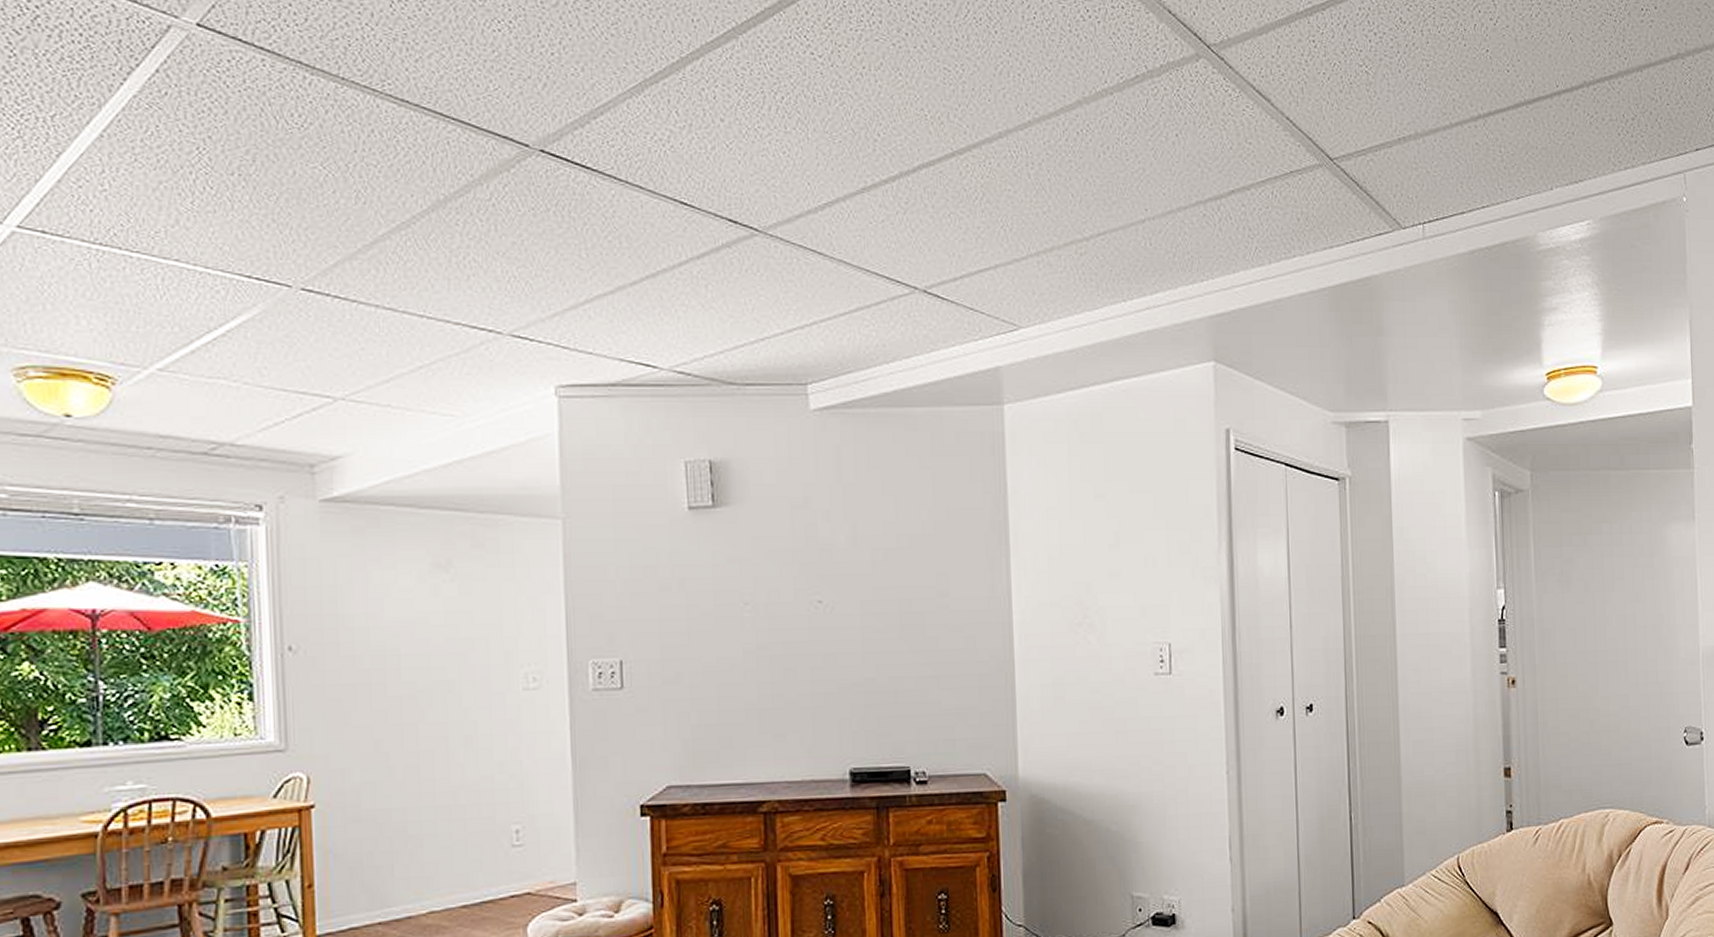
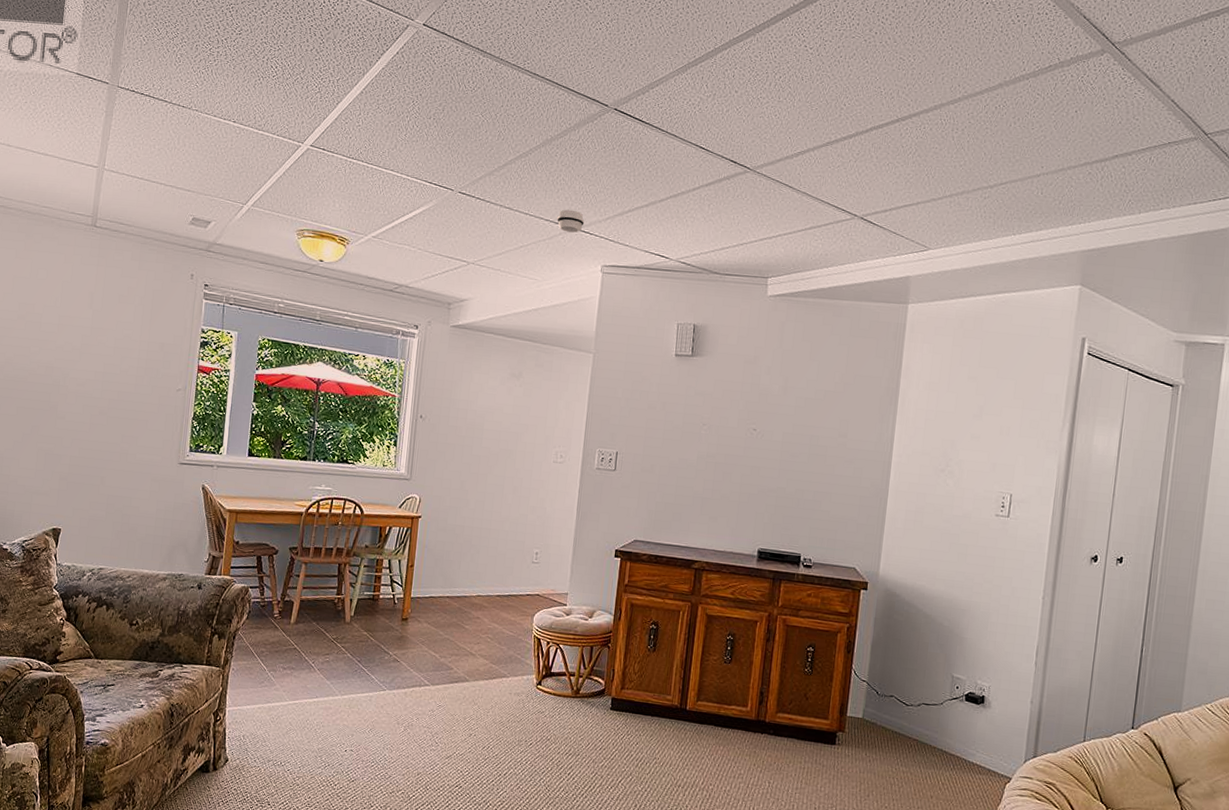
smoke detector: none [473,305,518,340] -> present [557,209,585,233]

